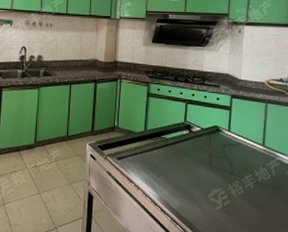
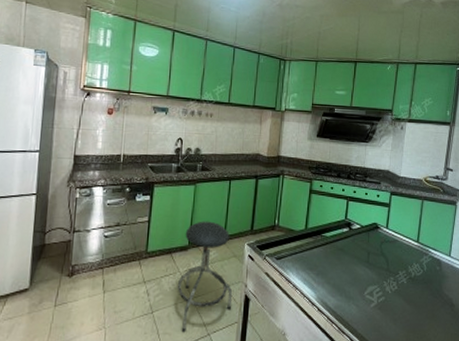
stool: none [25,122,77,225] -> present [177,221,233,333]

